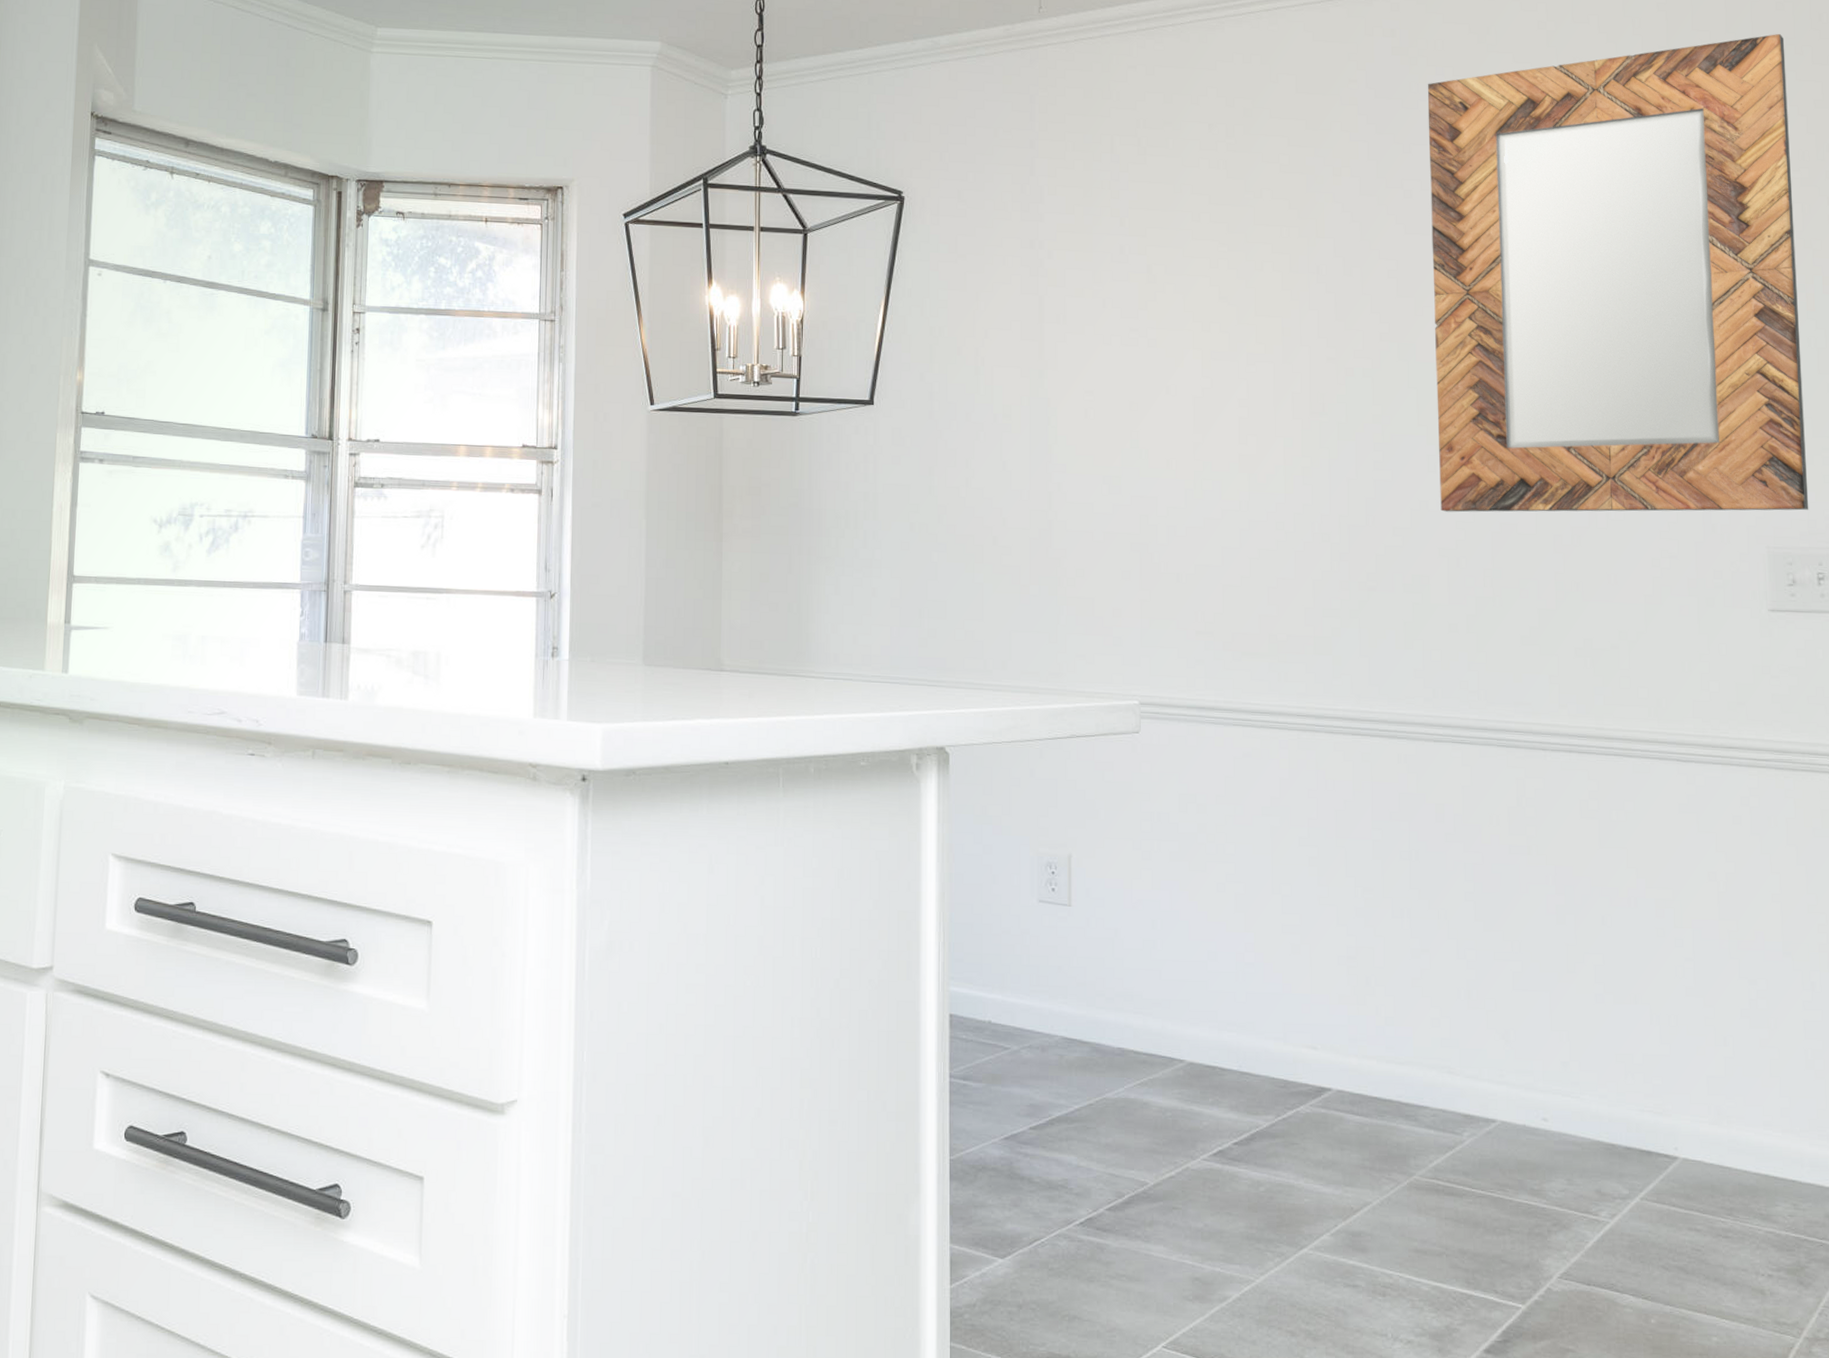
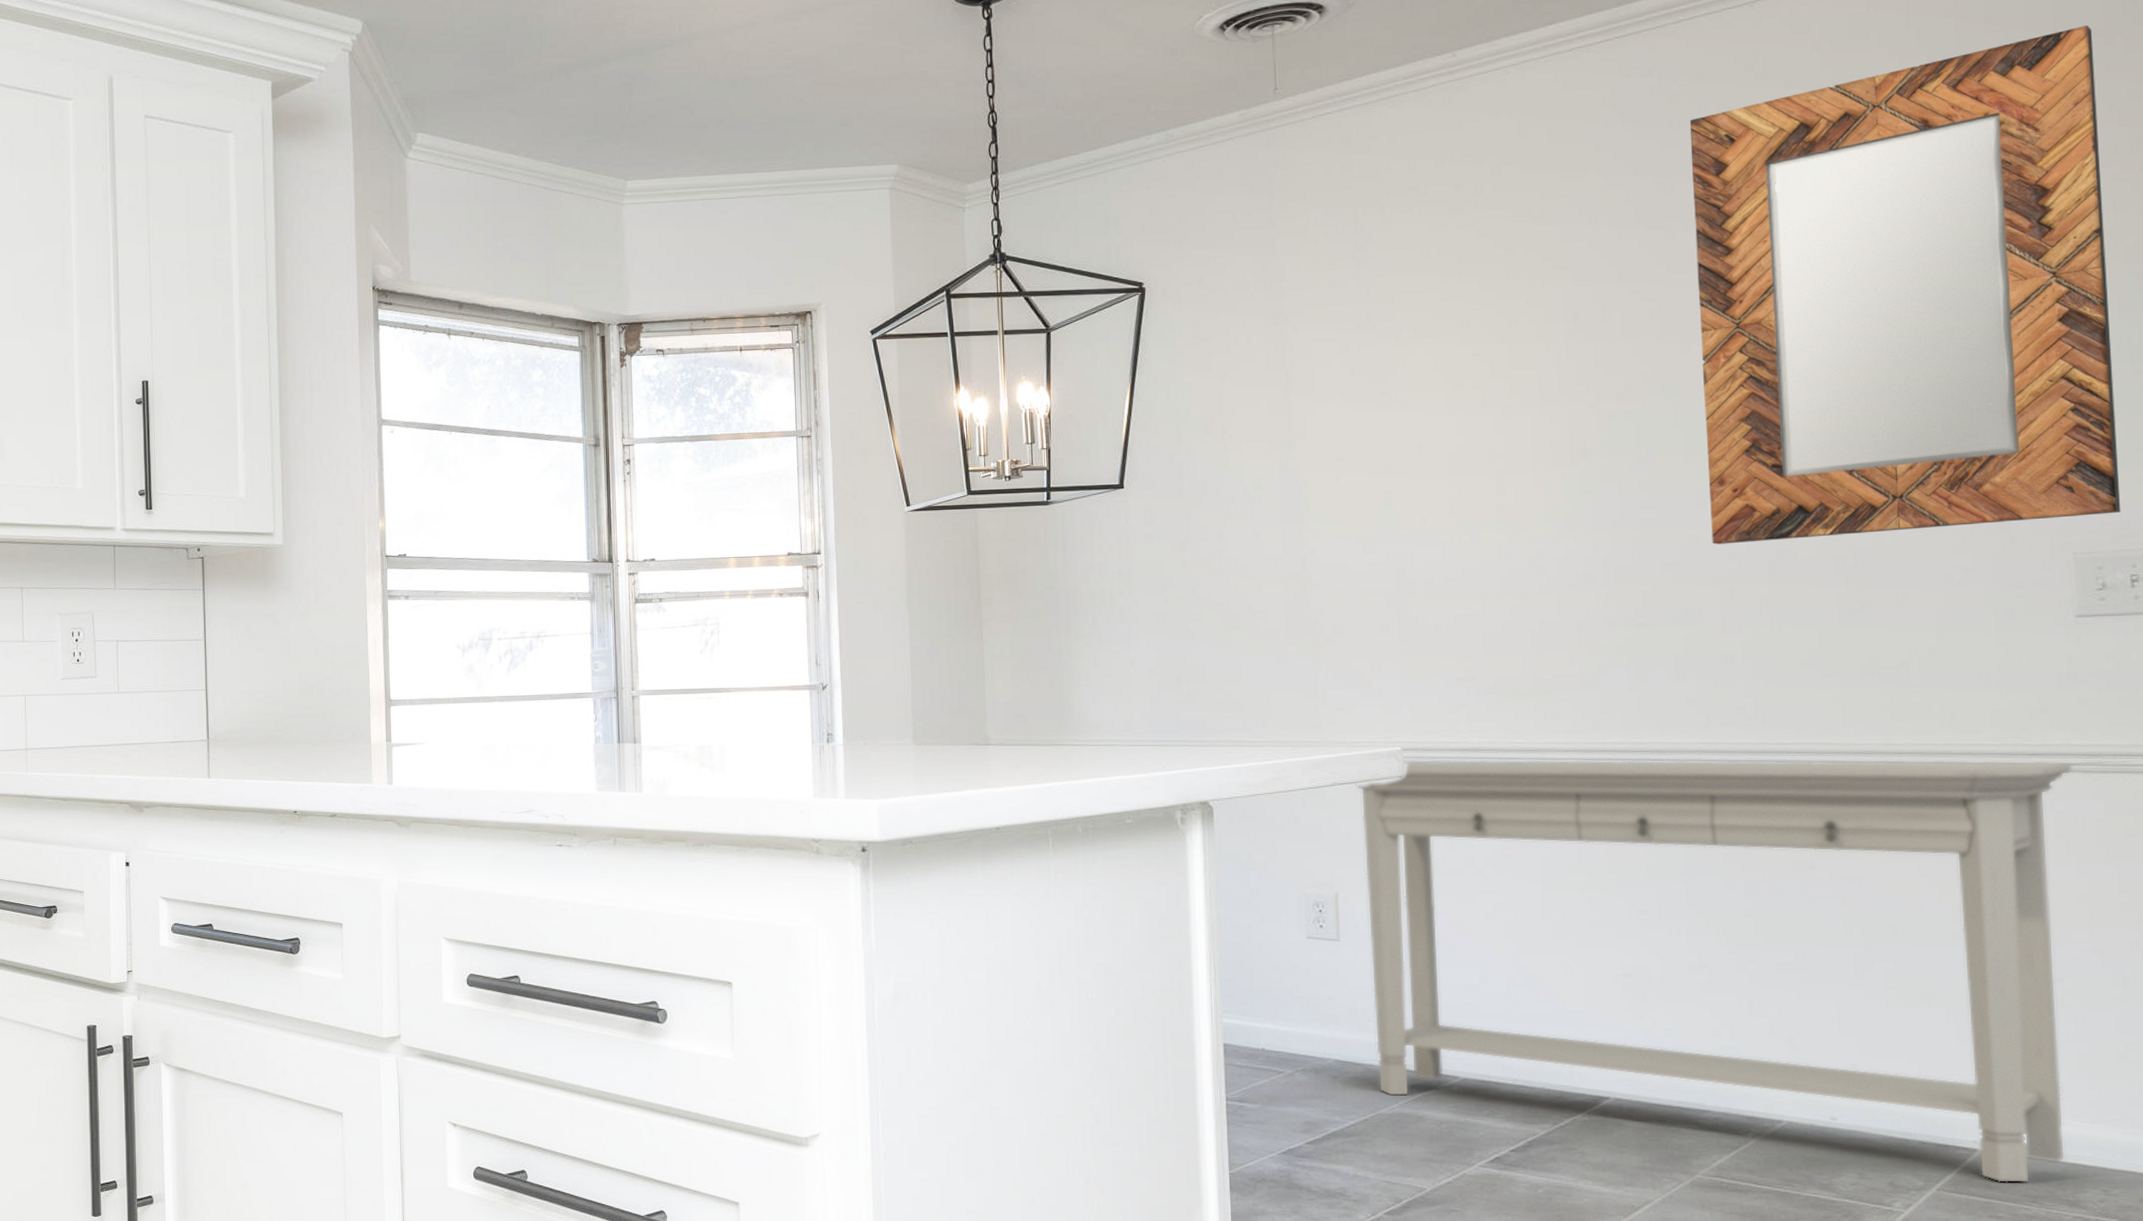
console table: none [1092,715,1767,1193] -> present [1355,759,2074,1183]

